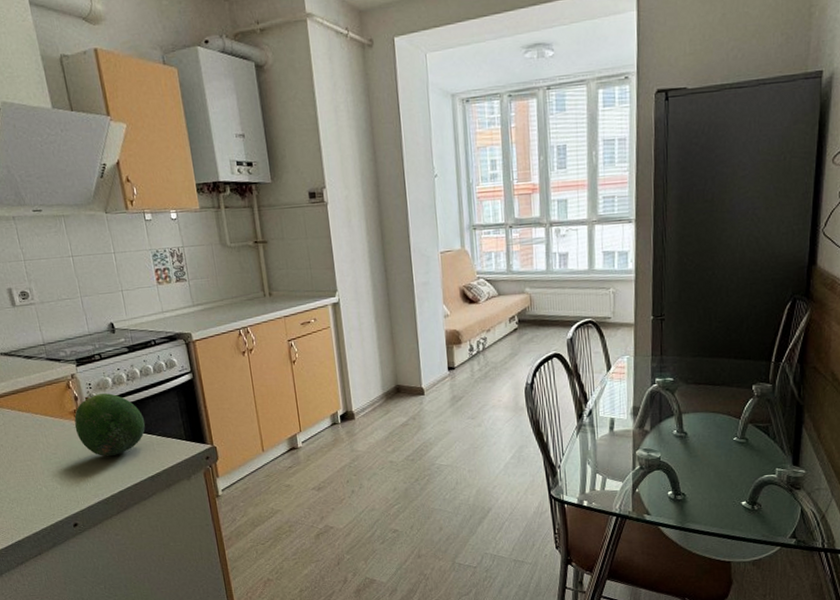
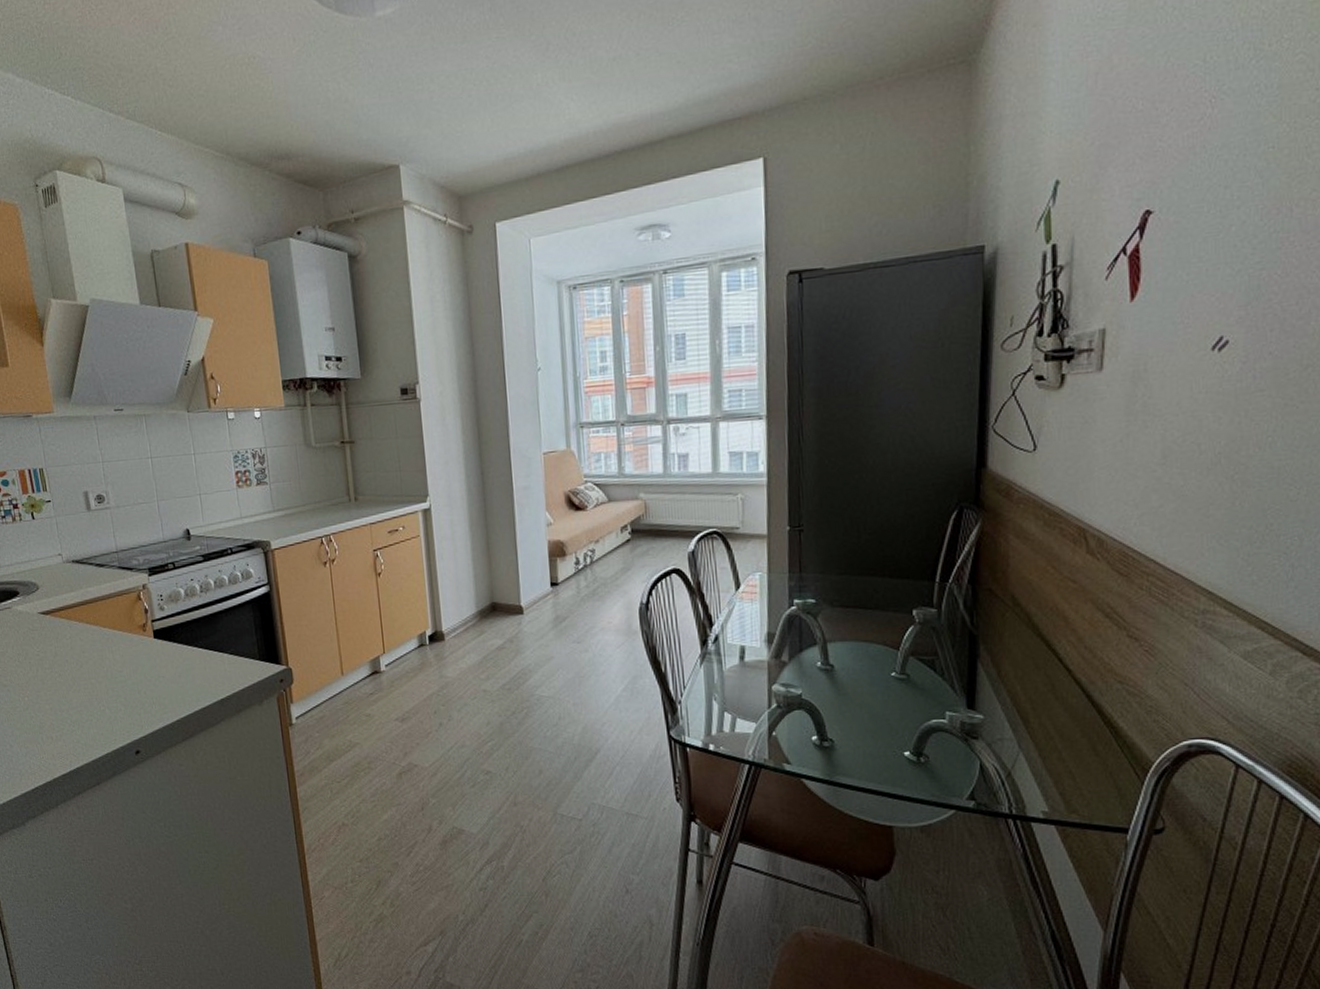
fruit: present [74,393,146,456] -> none [143,606,217,676]

